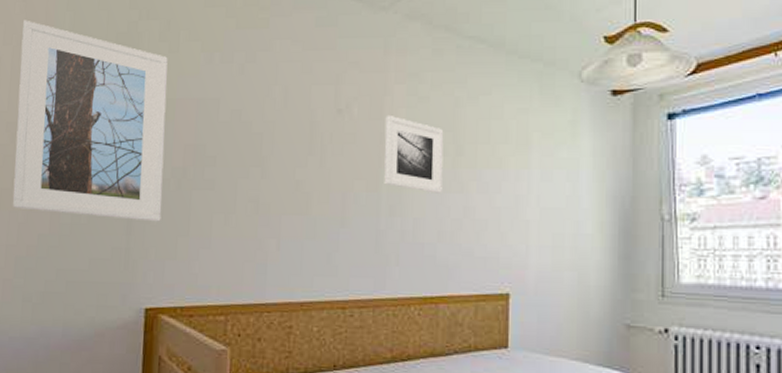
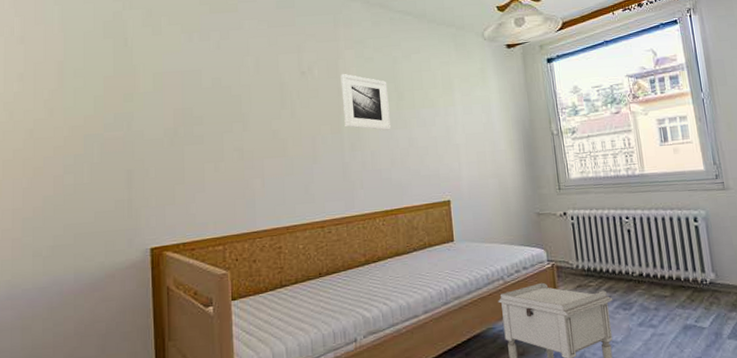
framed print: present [12,20,168,222] -> none [13,14,158,177]

